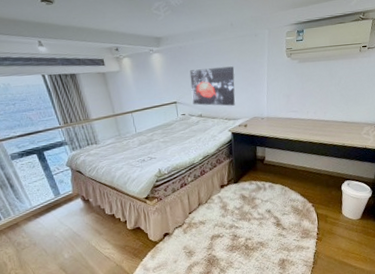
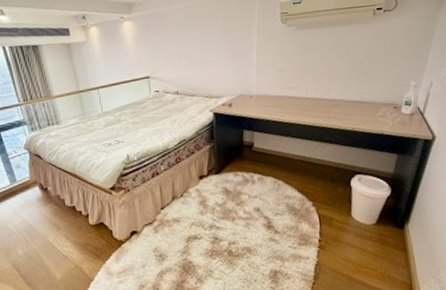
wall art: present [189,66,235,106] -> none [165,35,218,82]

